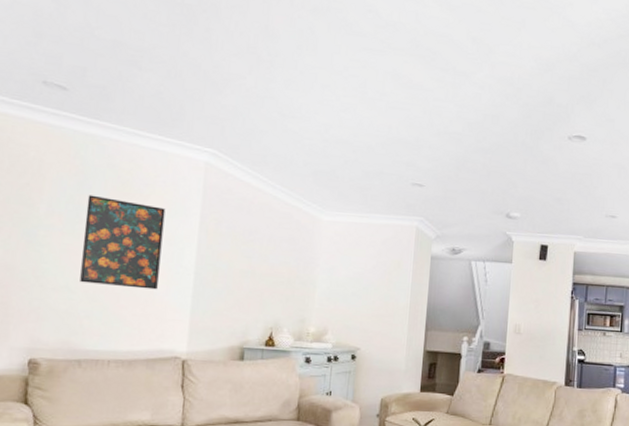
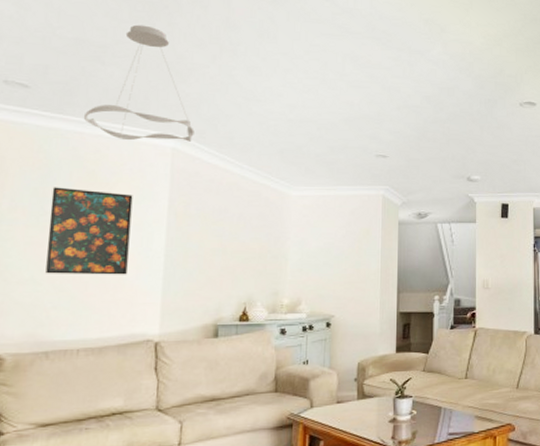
ceiling light: none [120,28,228,157] -> present [84,24,194,142]

